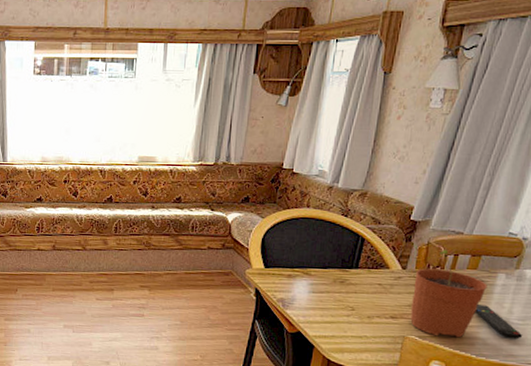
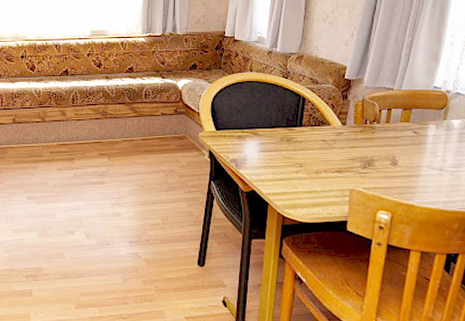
plant pot: present [410,250,488,338] -> none [354,105,421,188]
remote control: present [475,305,523,339] -> none [412,155,458,186]

